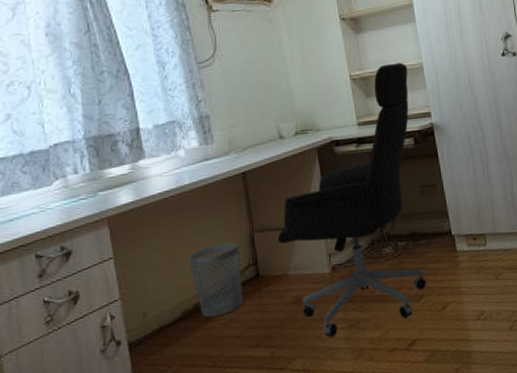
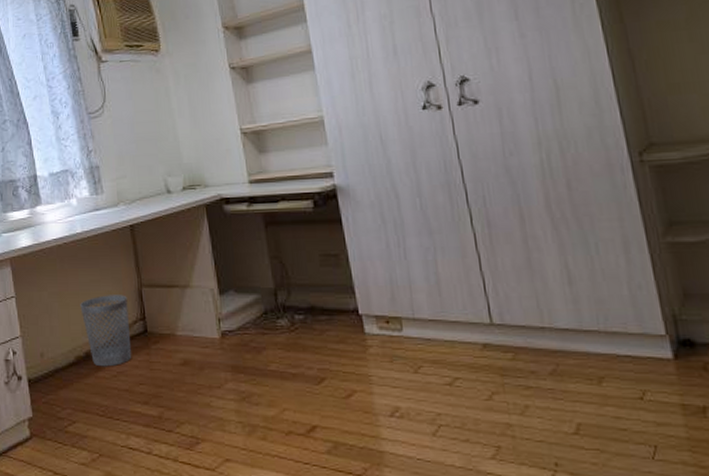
office chair: present [277,62,427,337] -> none [165,116,329,407]

